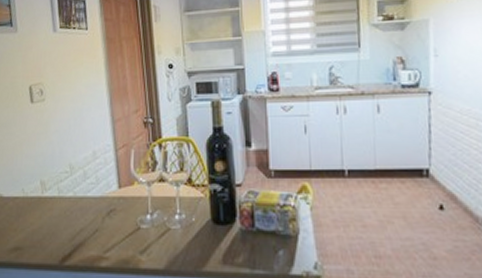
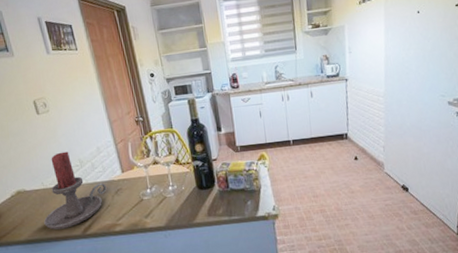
candle holder: none [16,152,97,253] -> present [44,151,107,230]

